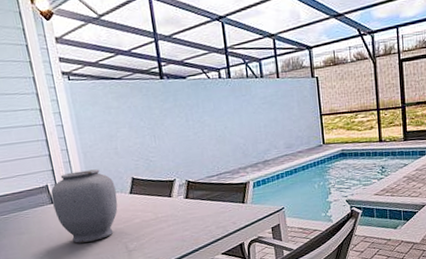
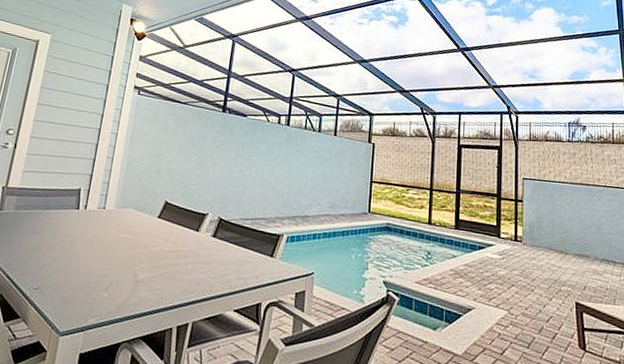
vase: present [51,169,118,243] -> none [76,181,147,261]

